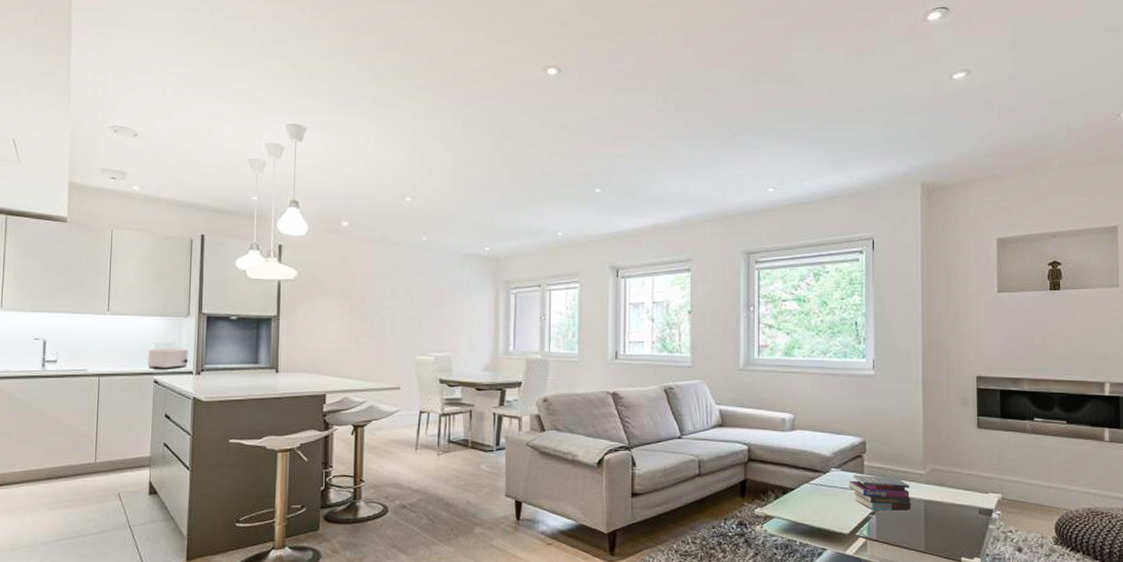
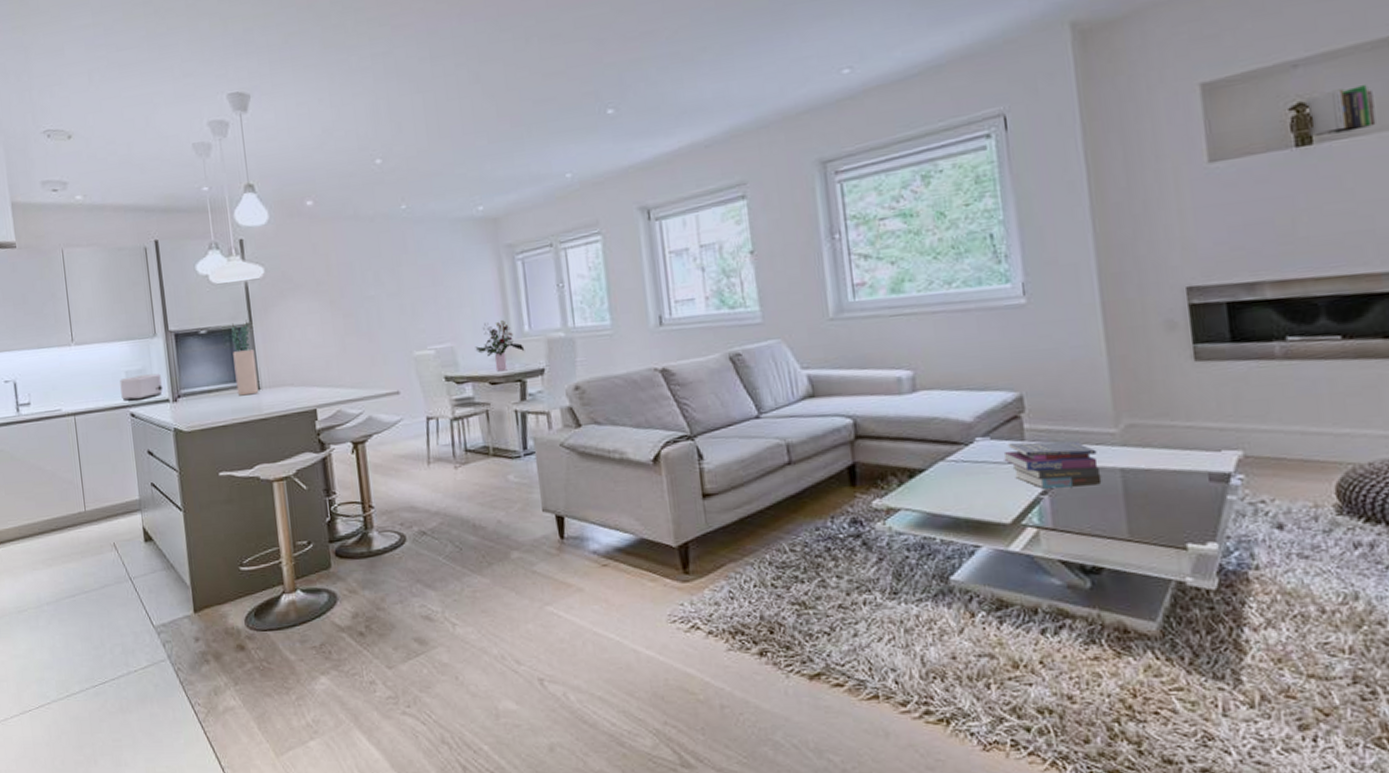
vase: none [257,312,278,376] -> present [231,319,259,396]
bouquet: none [468,340,508,380] -> present [475,320,525,372]
books: none [1057,256,1097,285] -> present [1304,85,1376,137]

